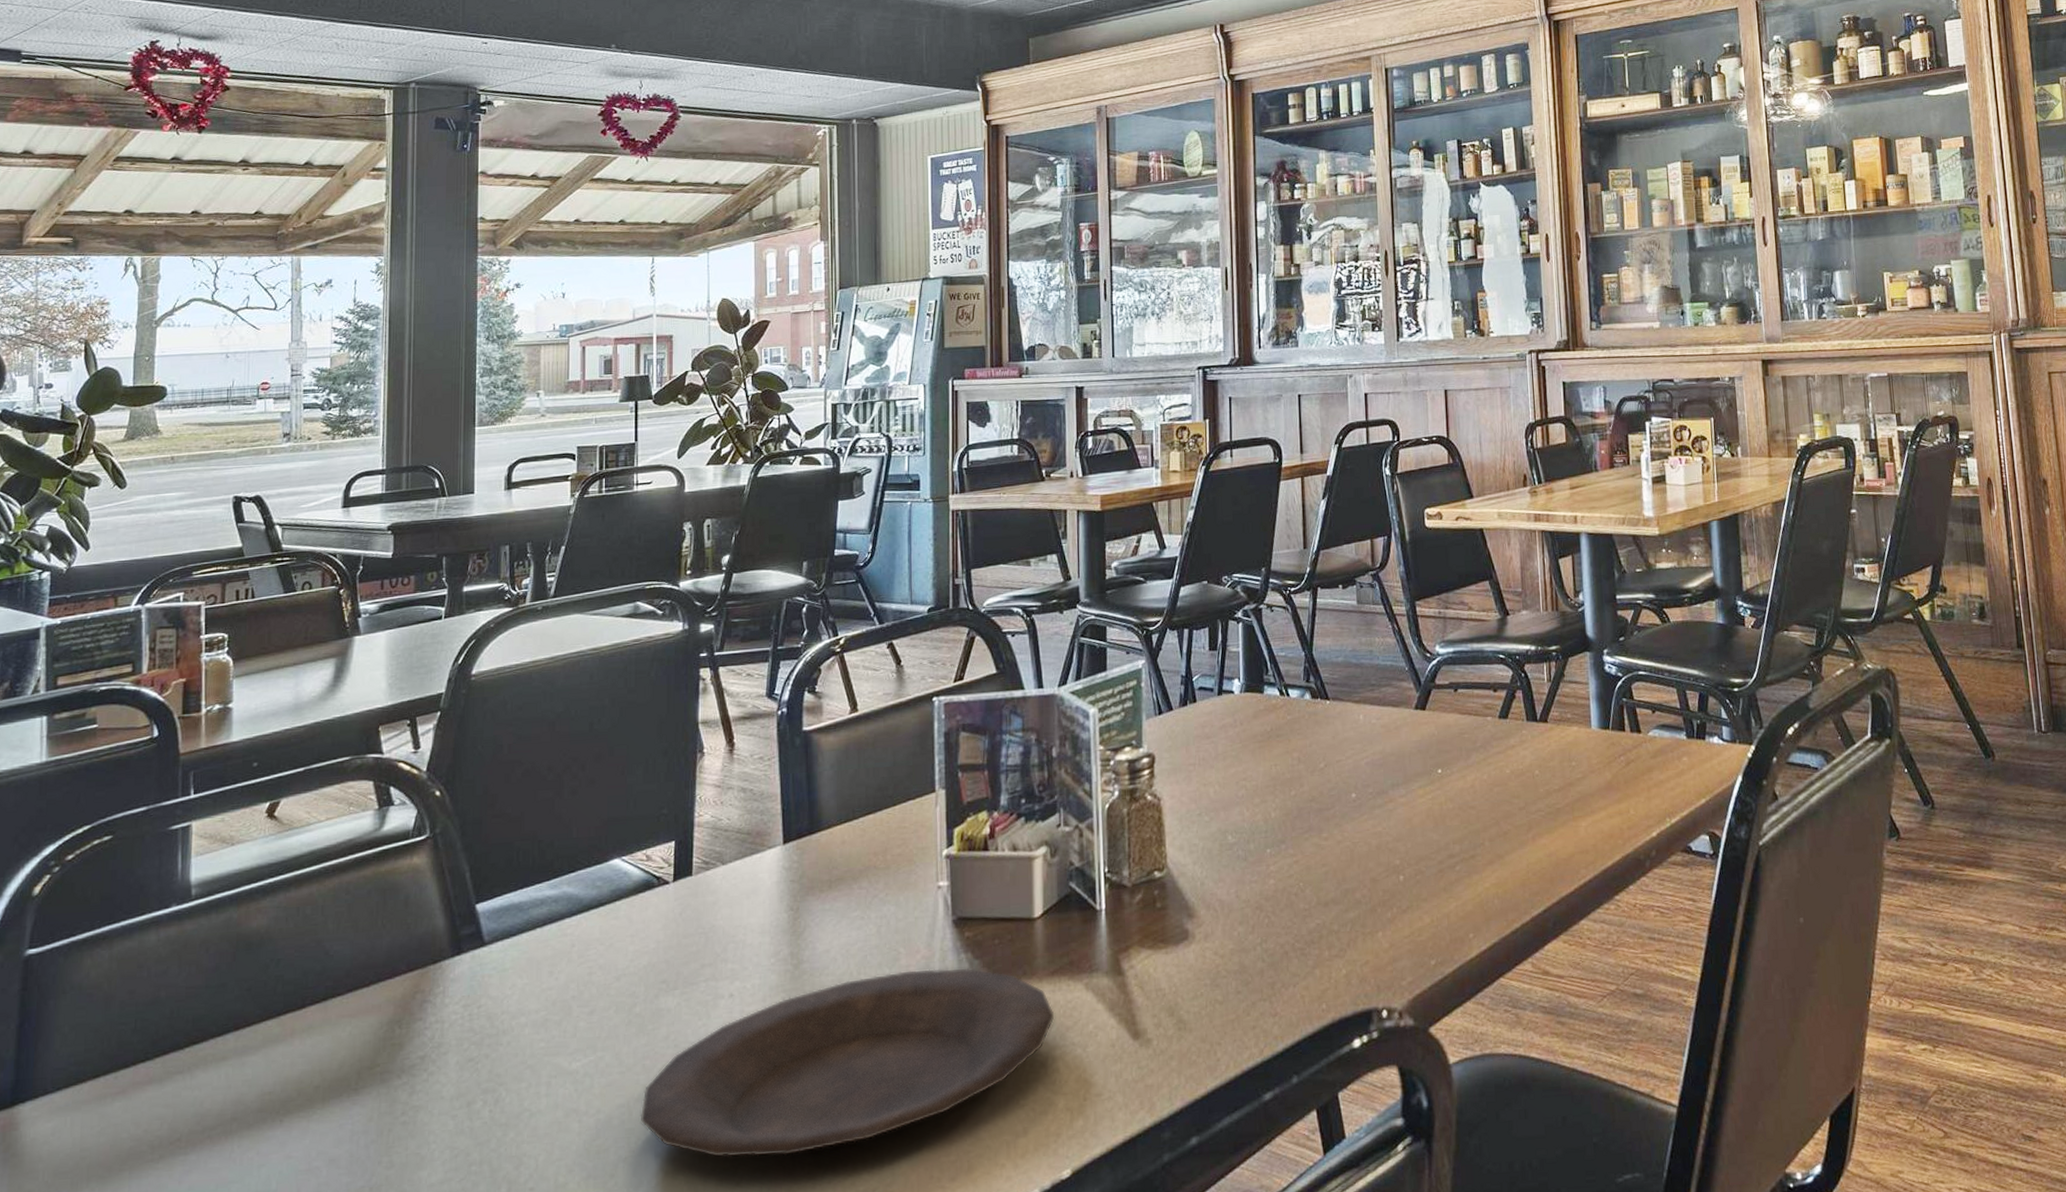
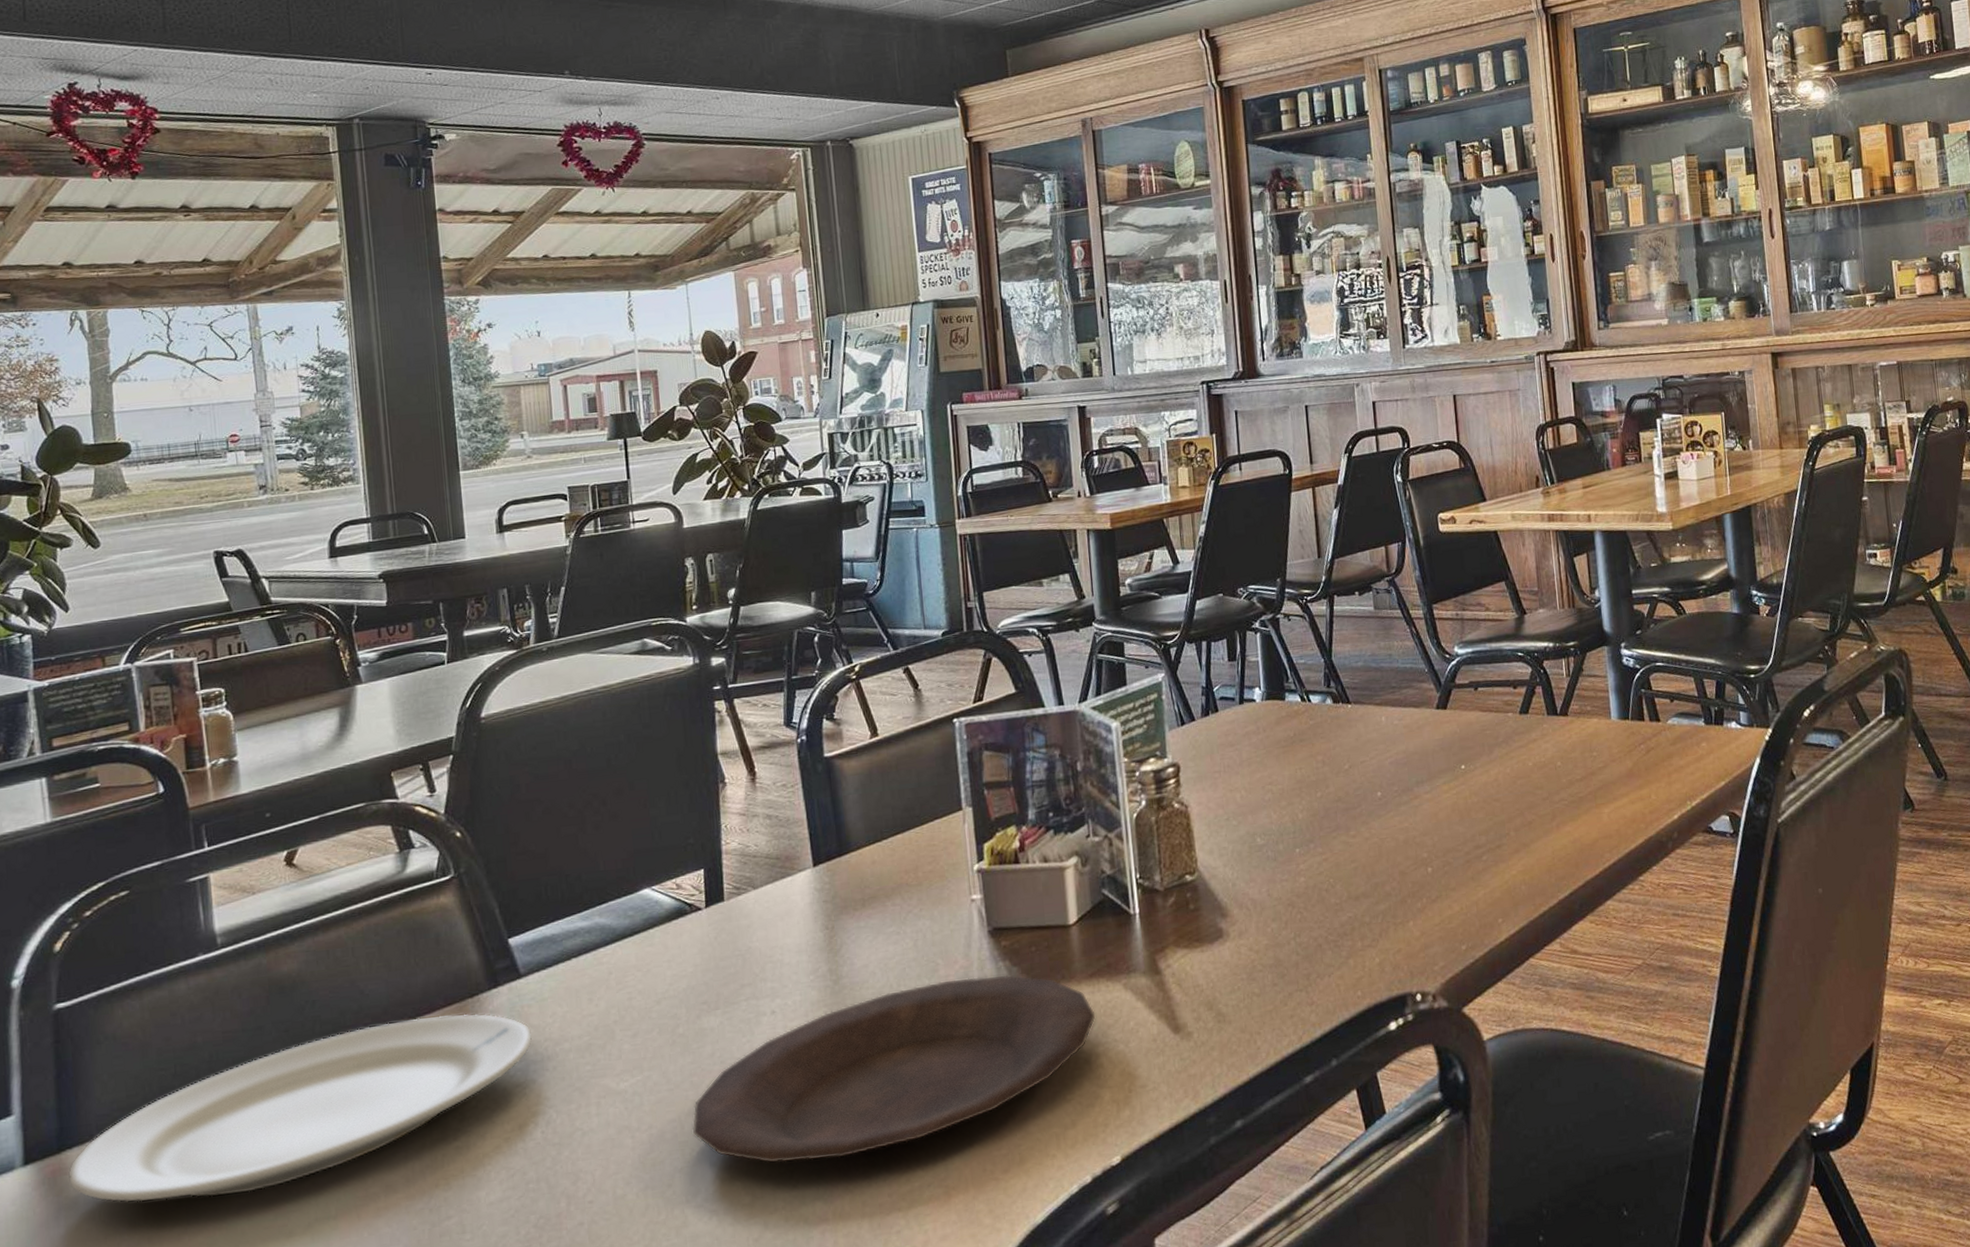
plate: none [18,981,490,1164] -> present [68,1013,533,1202]

